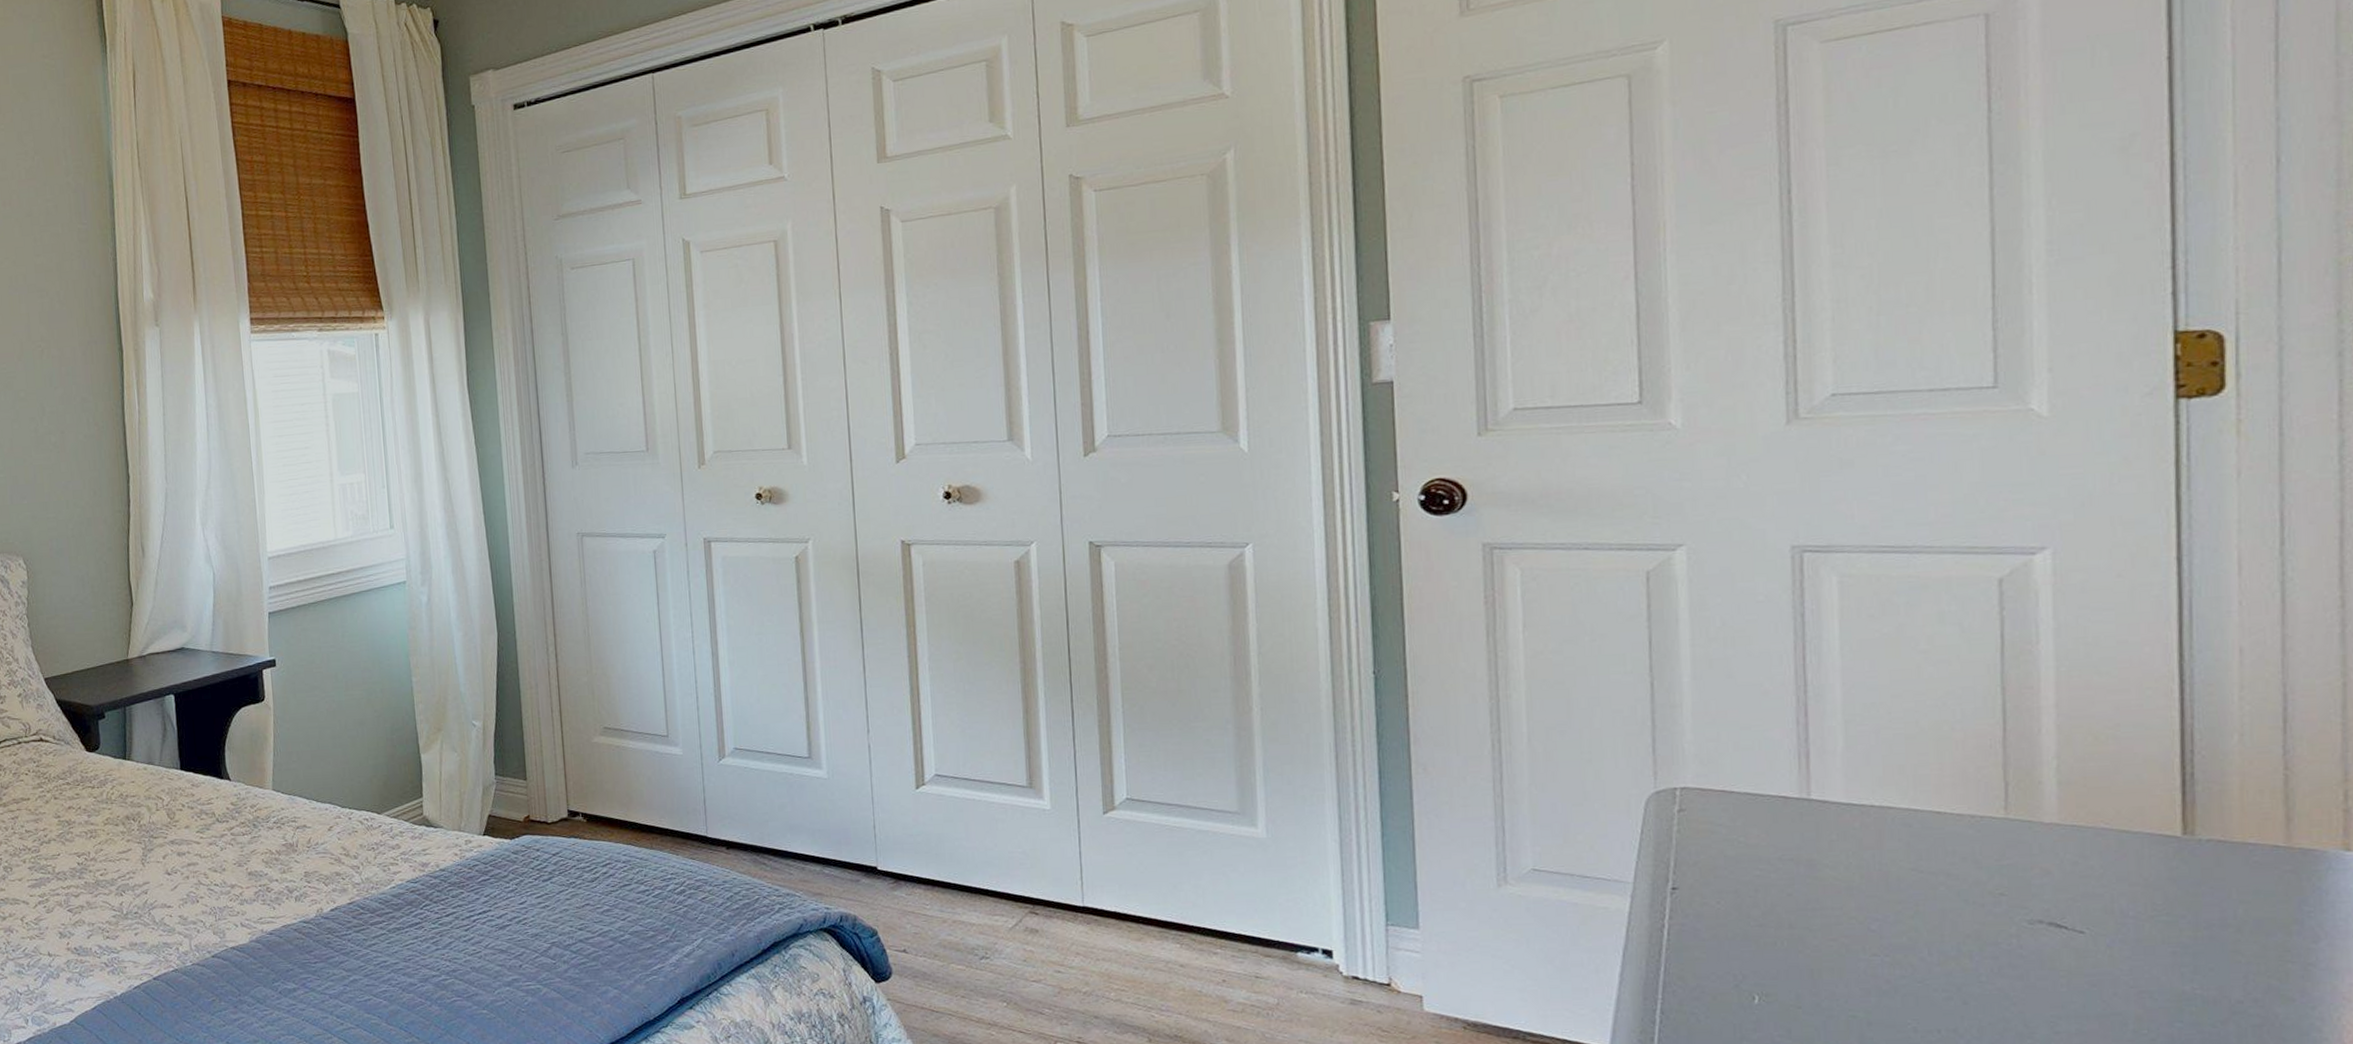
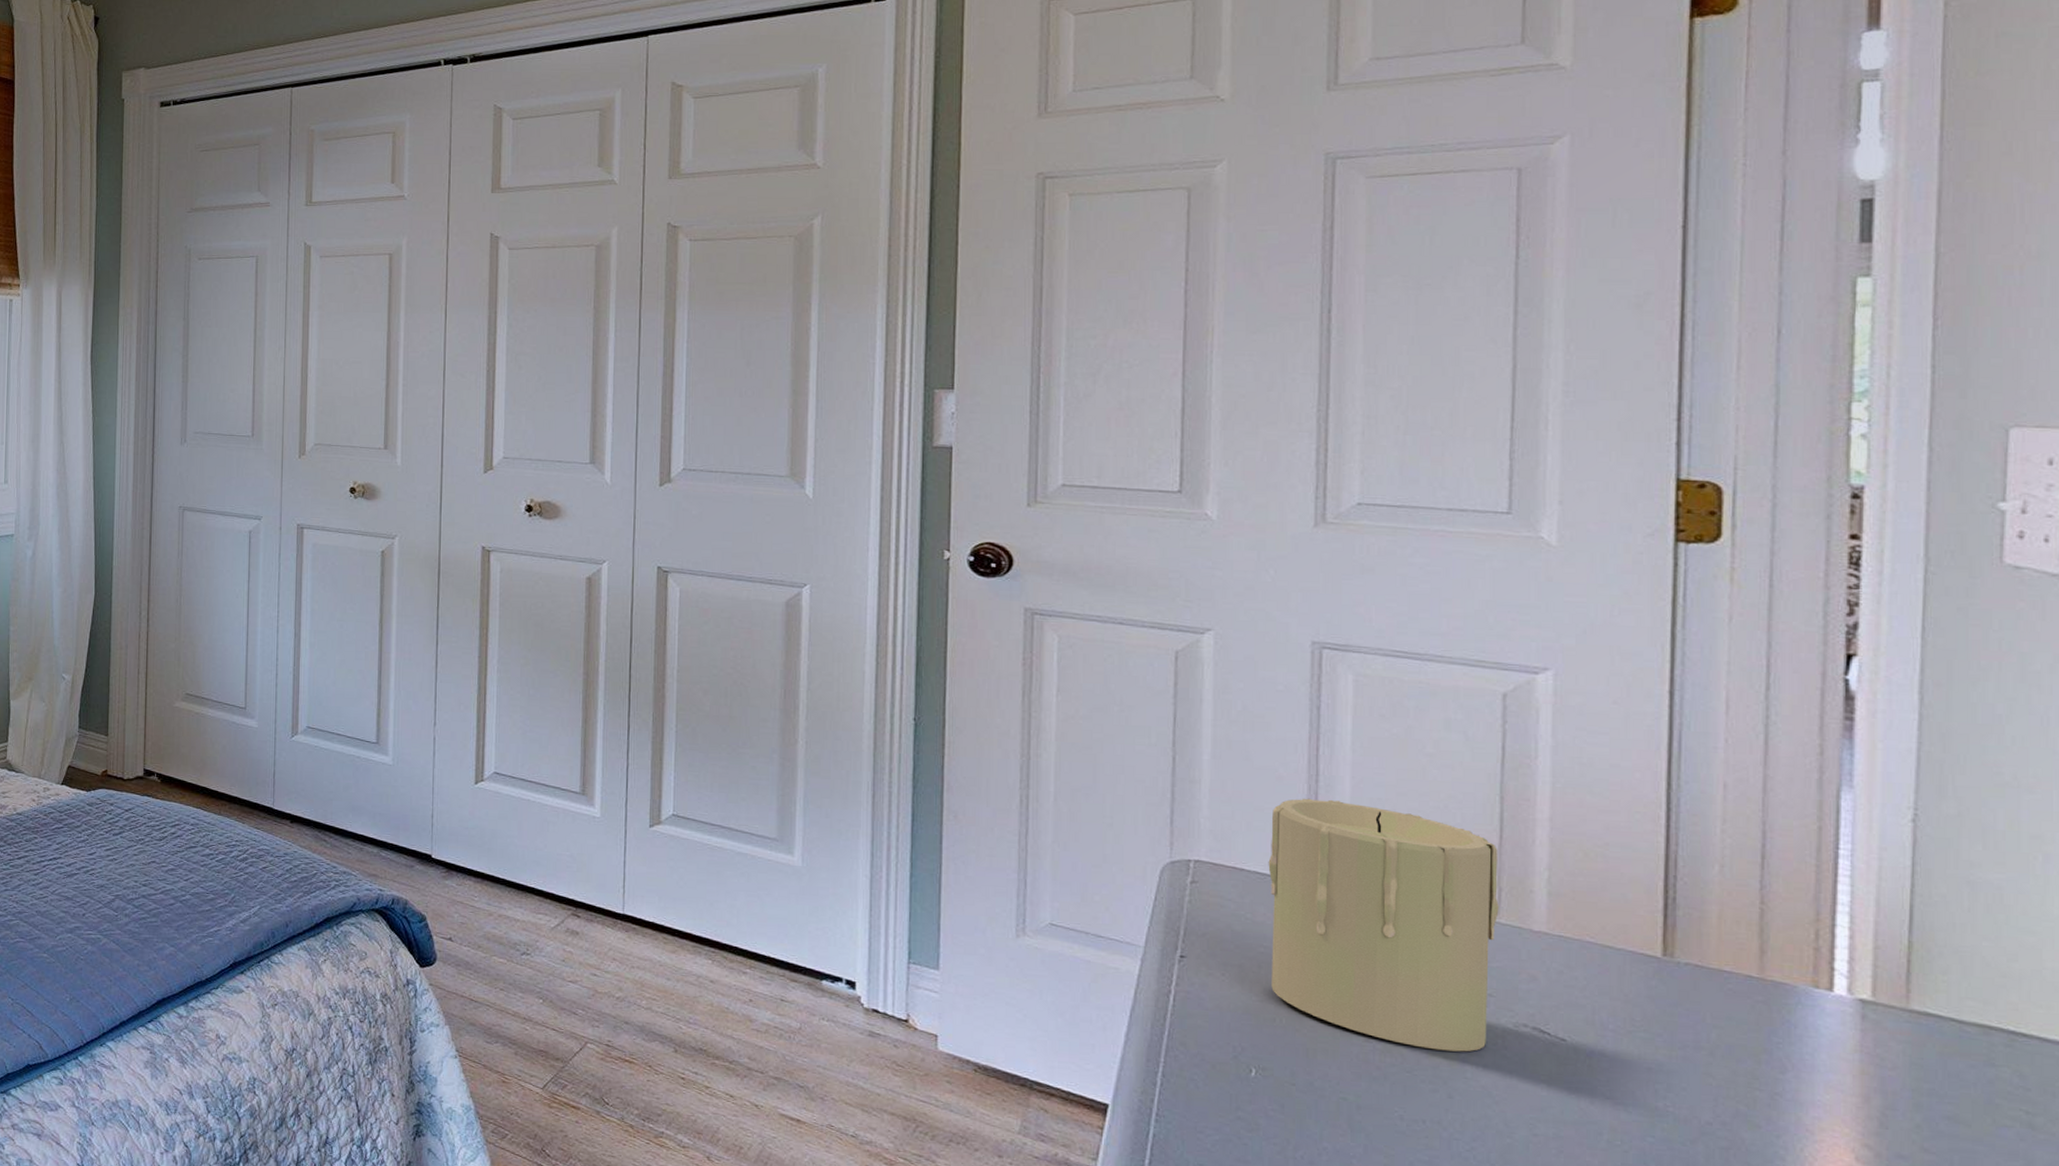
candle: none [1759,709,2007,957] -> present [1268,798,1499,1052]

